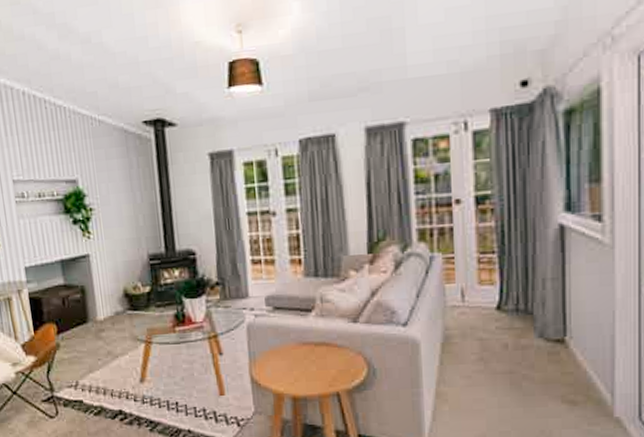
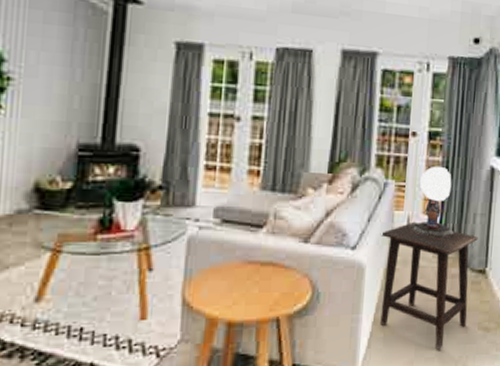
side table: none [432,293,551,424] -> present [380,221,478,350]
table lamp: none [466,231,520,308] -> present [410,166,455,237]

